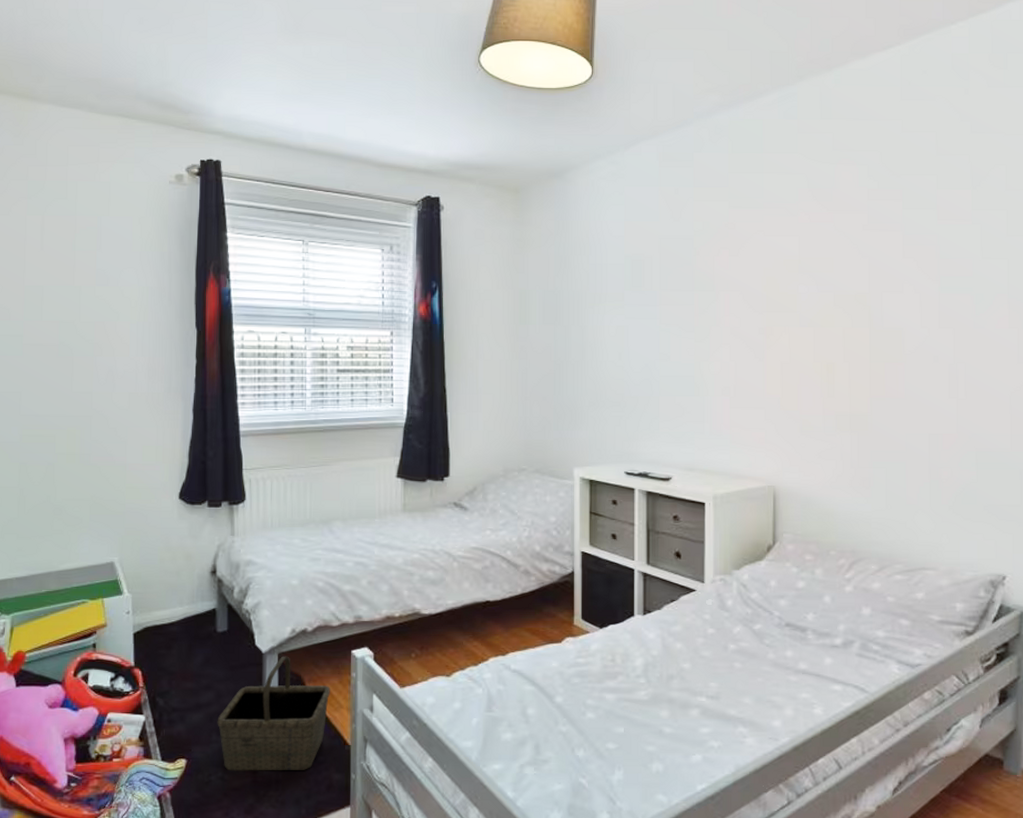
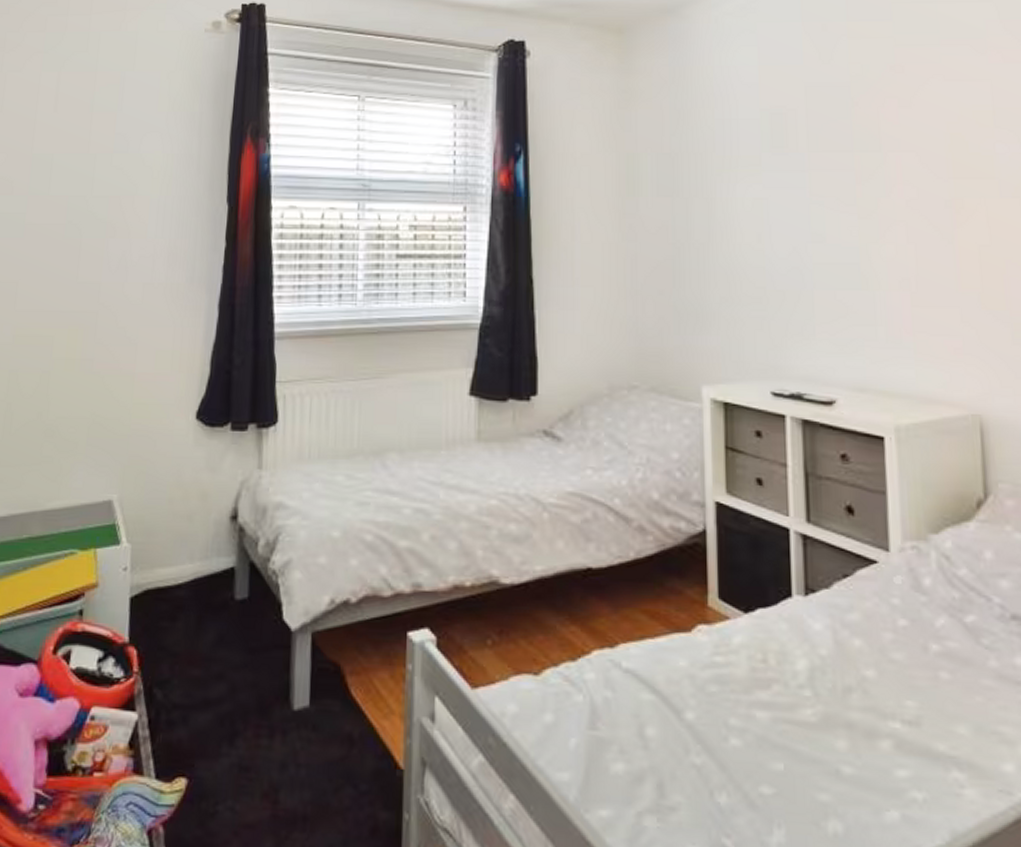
basket: present [217,656,330,771] -> none [229,636,378,804]

